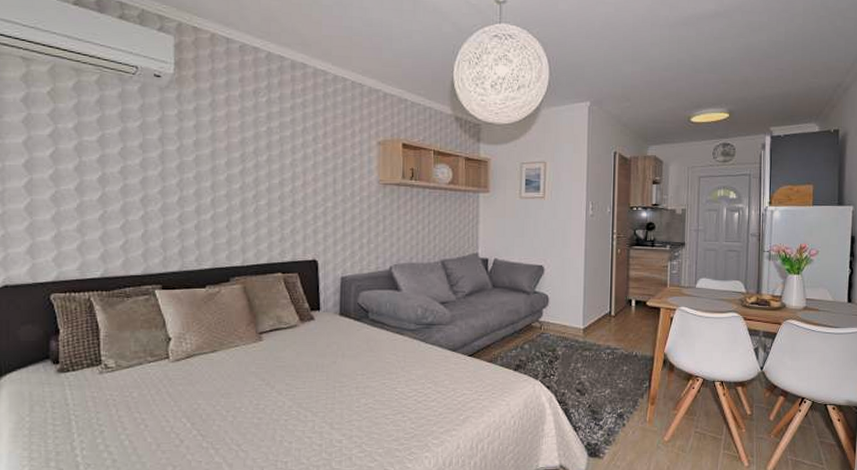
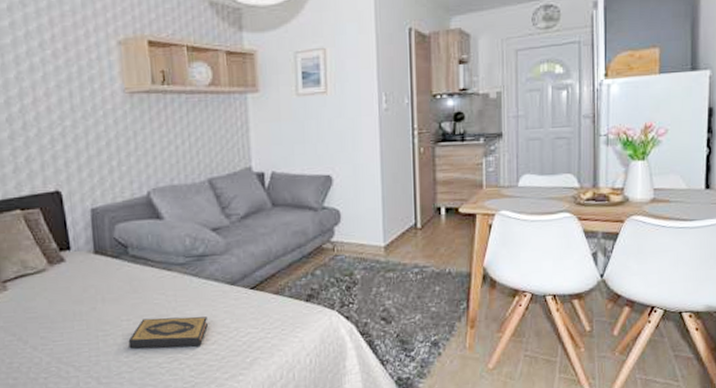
hardback book: none [361,375,430,402] -> present [128,316,208,349]

